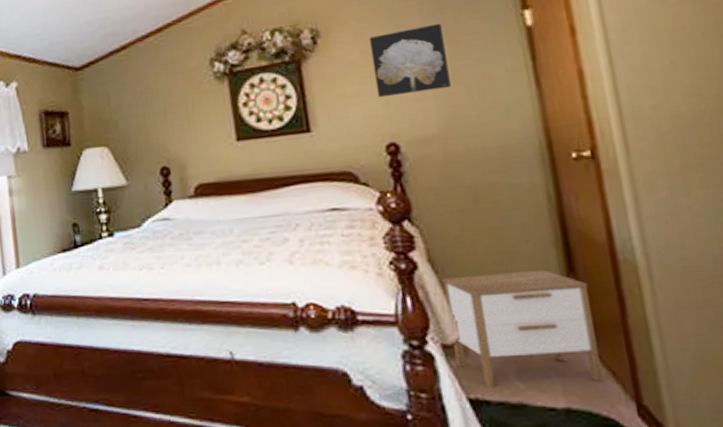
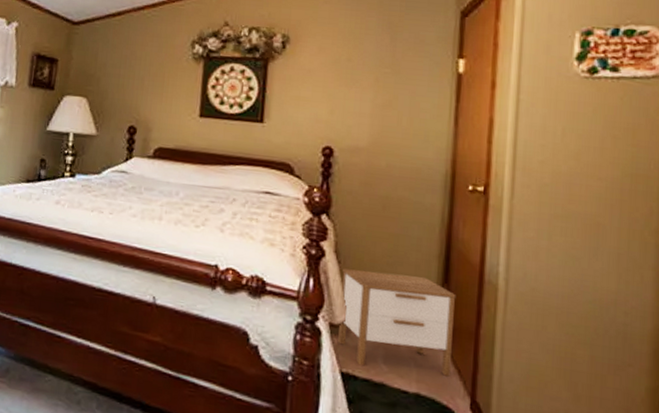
wall art: present [369,23,451,98] -> none [325,52,391,111]

